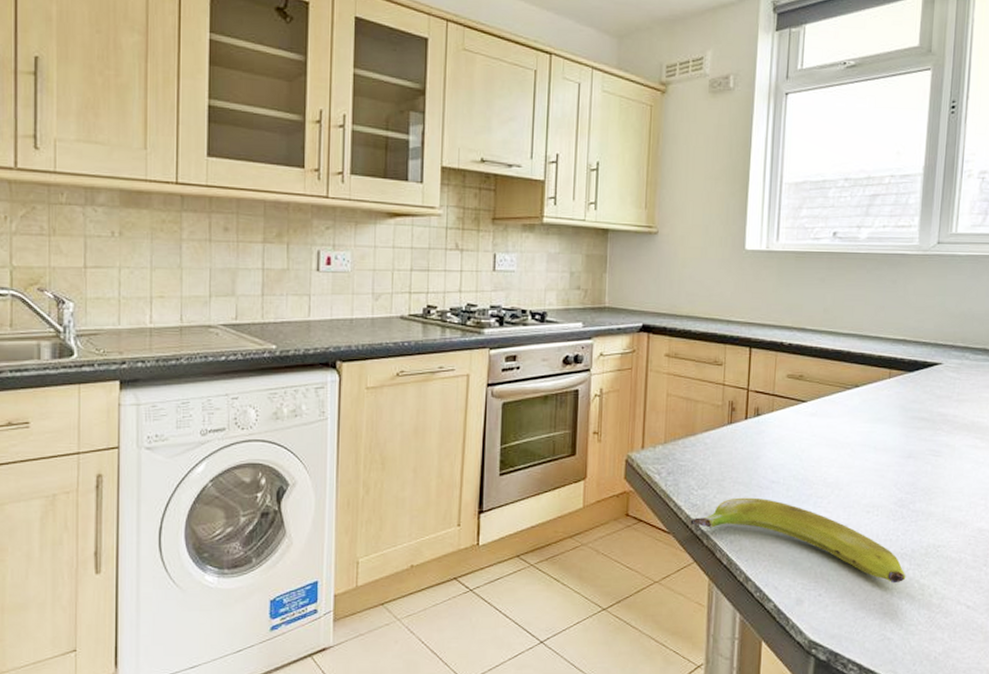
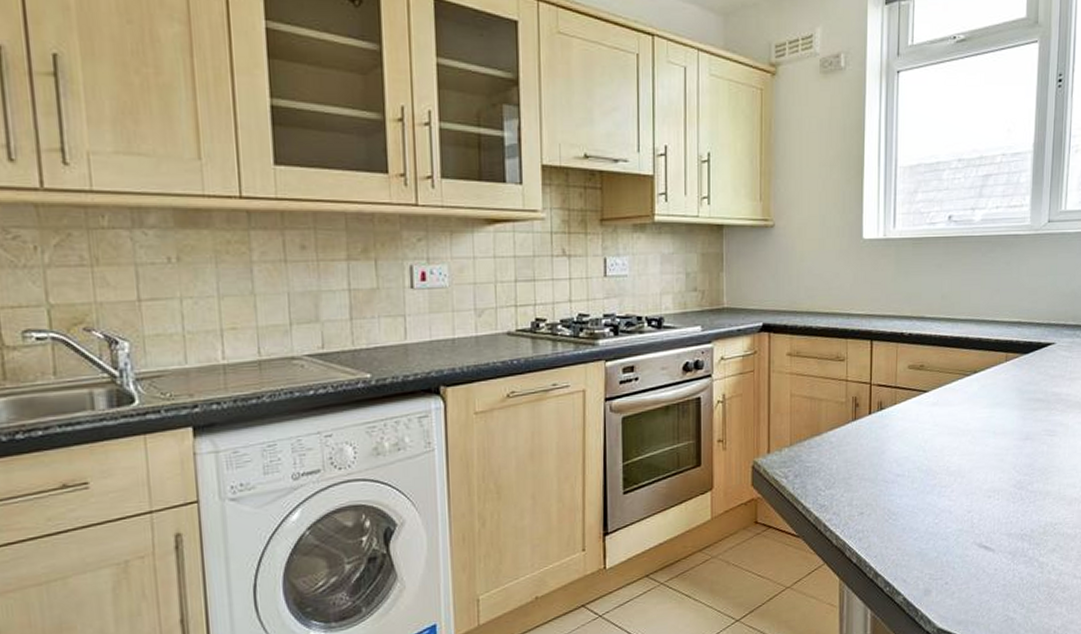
banana: present [690,497,906,584] -> none [819,492,1026,565]

